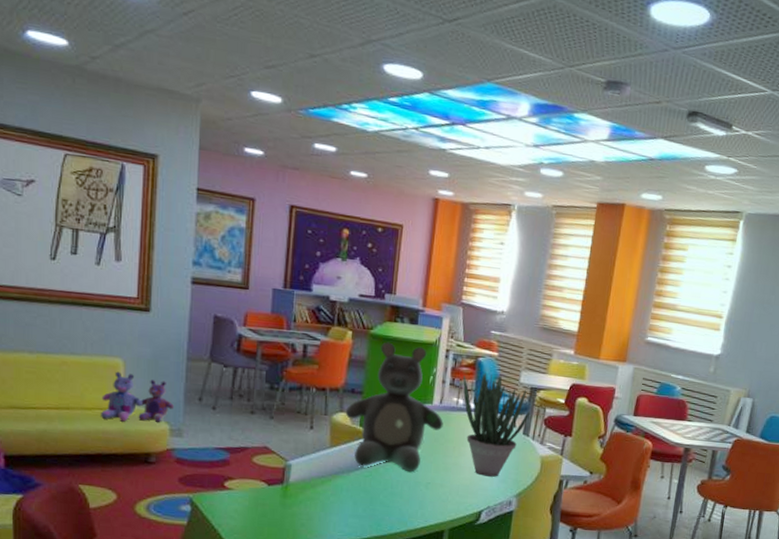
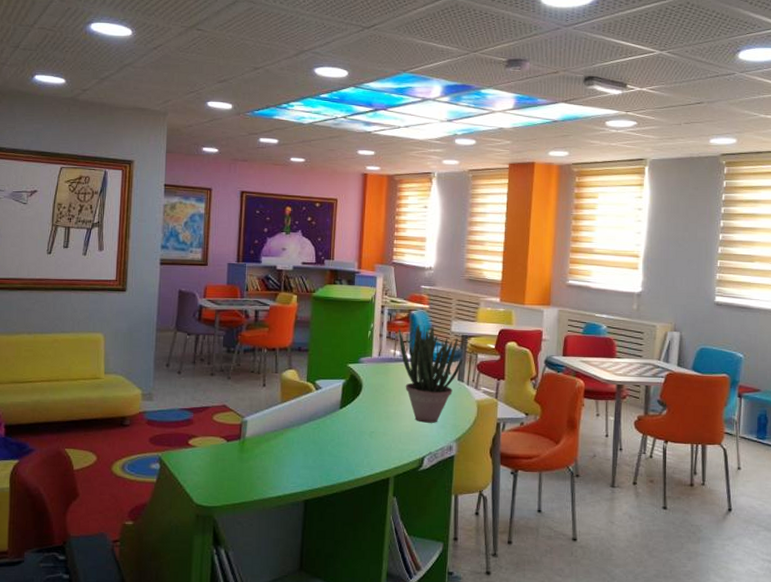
toy: present [101,371,143,422] -> none [85,345,119,389]
stuffed animal: present [138,380,175,422] -> none [115,350,146,388]
stuffed animal: present [345,342,444,473] -> none [293,302,383,423]

